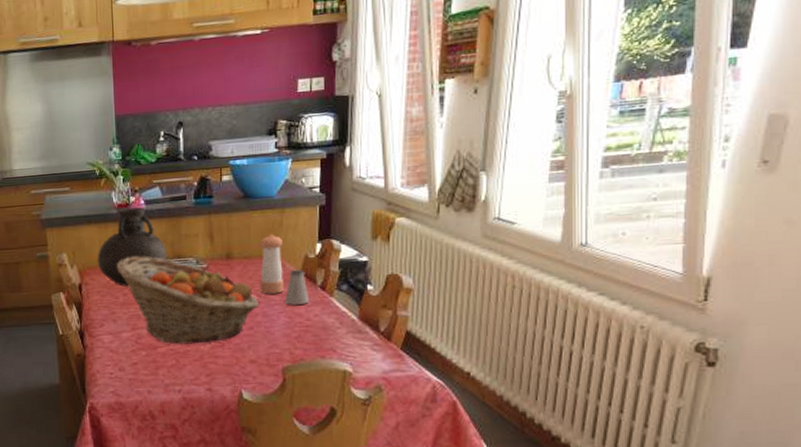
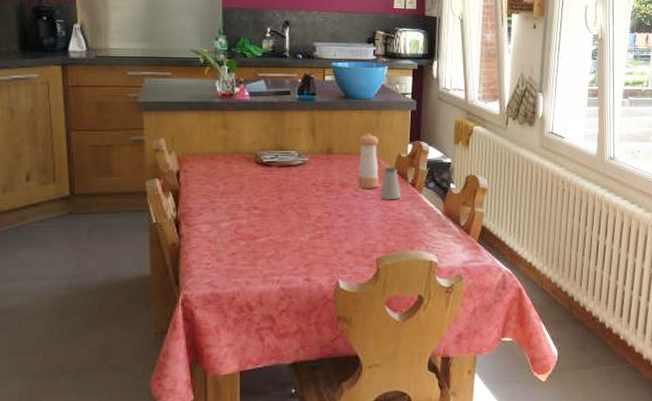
vase: present [97,207,168,286] -> none [198,98,271,175]
fruit basket: present [116,256,260,344] -> none [217,146,357,235]

